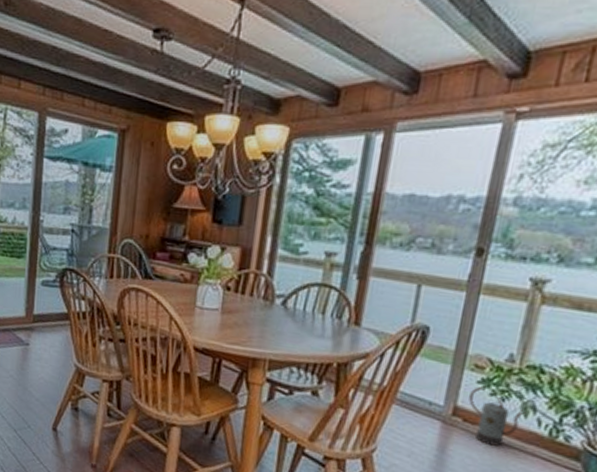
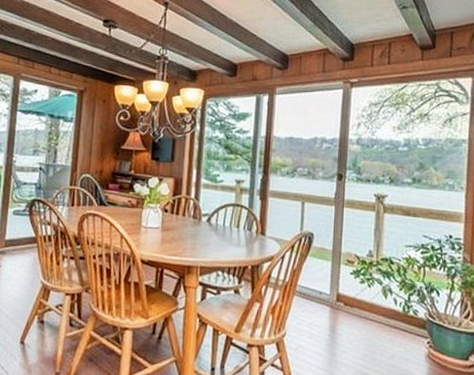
watering can: present [468,386,526,447] -> none [346,276,386,323]

